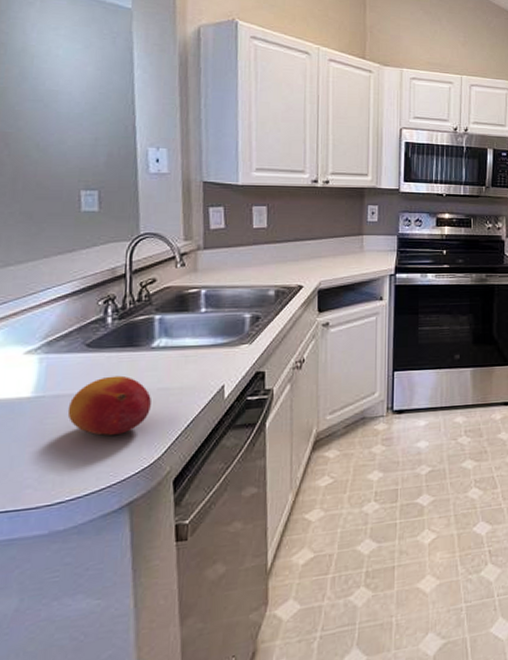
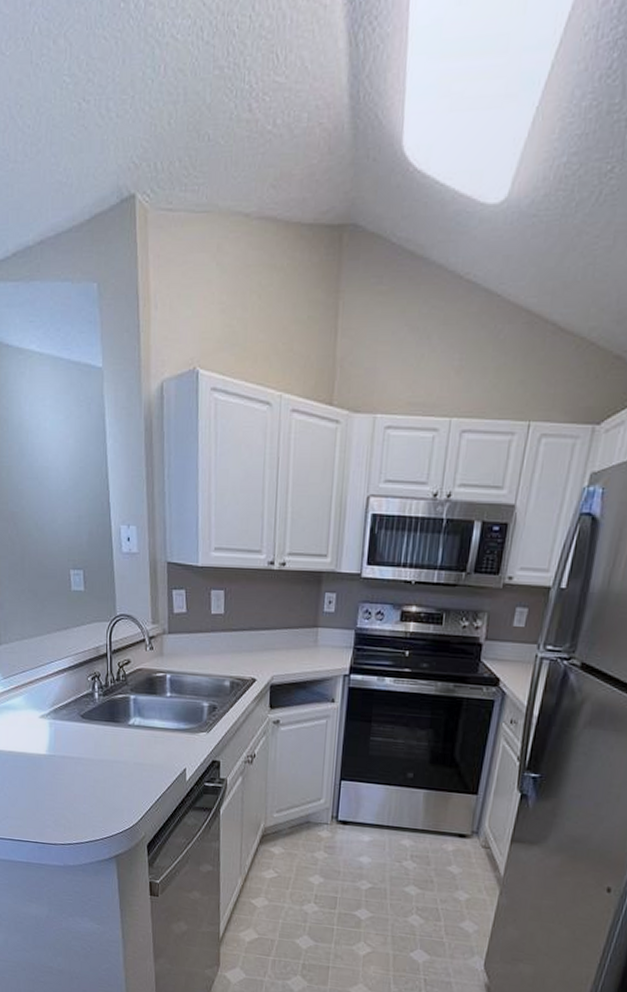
fruit: present [67,375,151,435] -> none [71,746,129,797]

